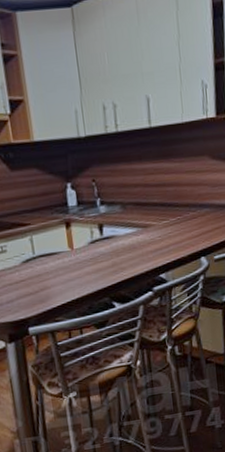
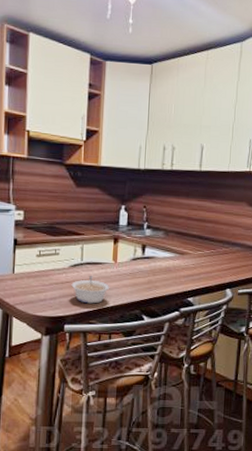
legume: none [27,268,71,301] -> present [71,275,110,304]

